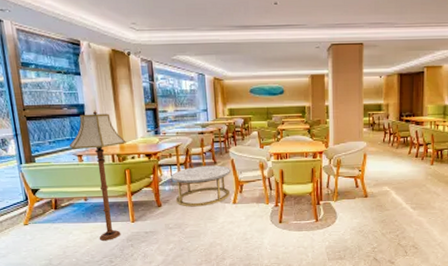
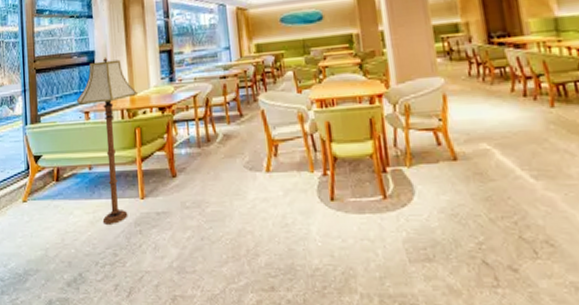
coffee table: present [171,165,231,207] -> none [188,118,261,177]

